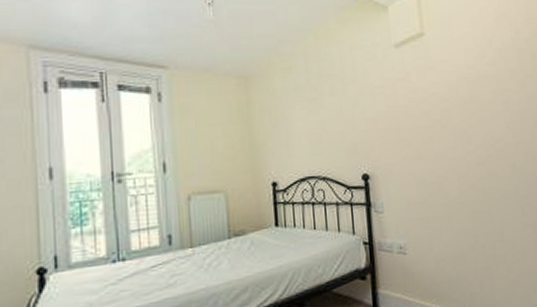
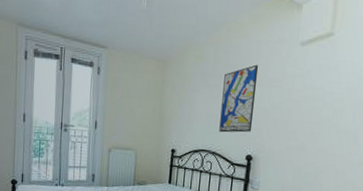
wall art: none [320,72,361,153] -> present [219,64,259,133]

